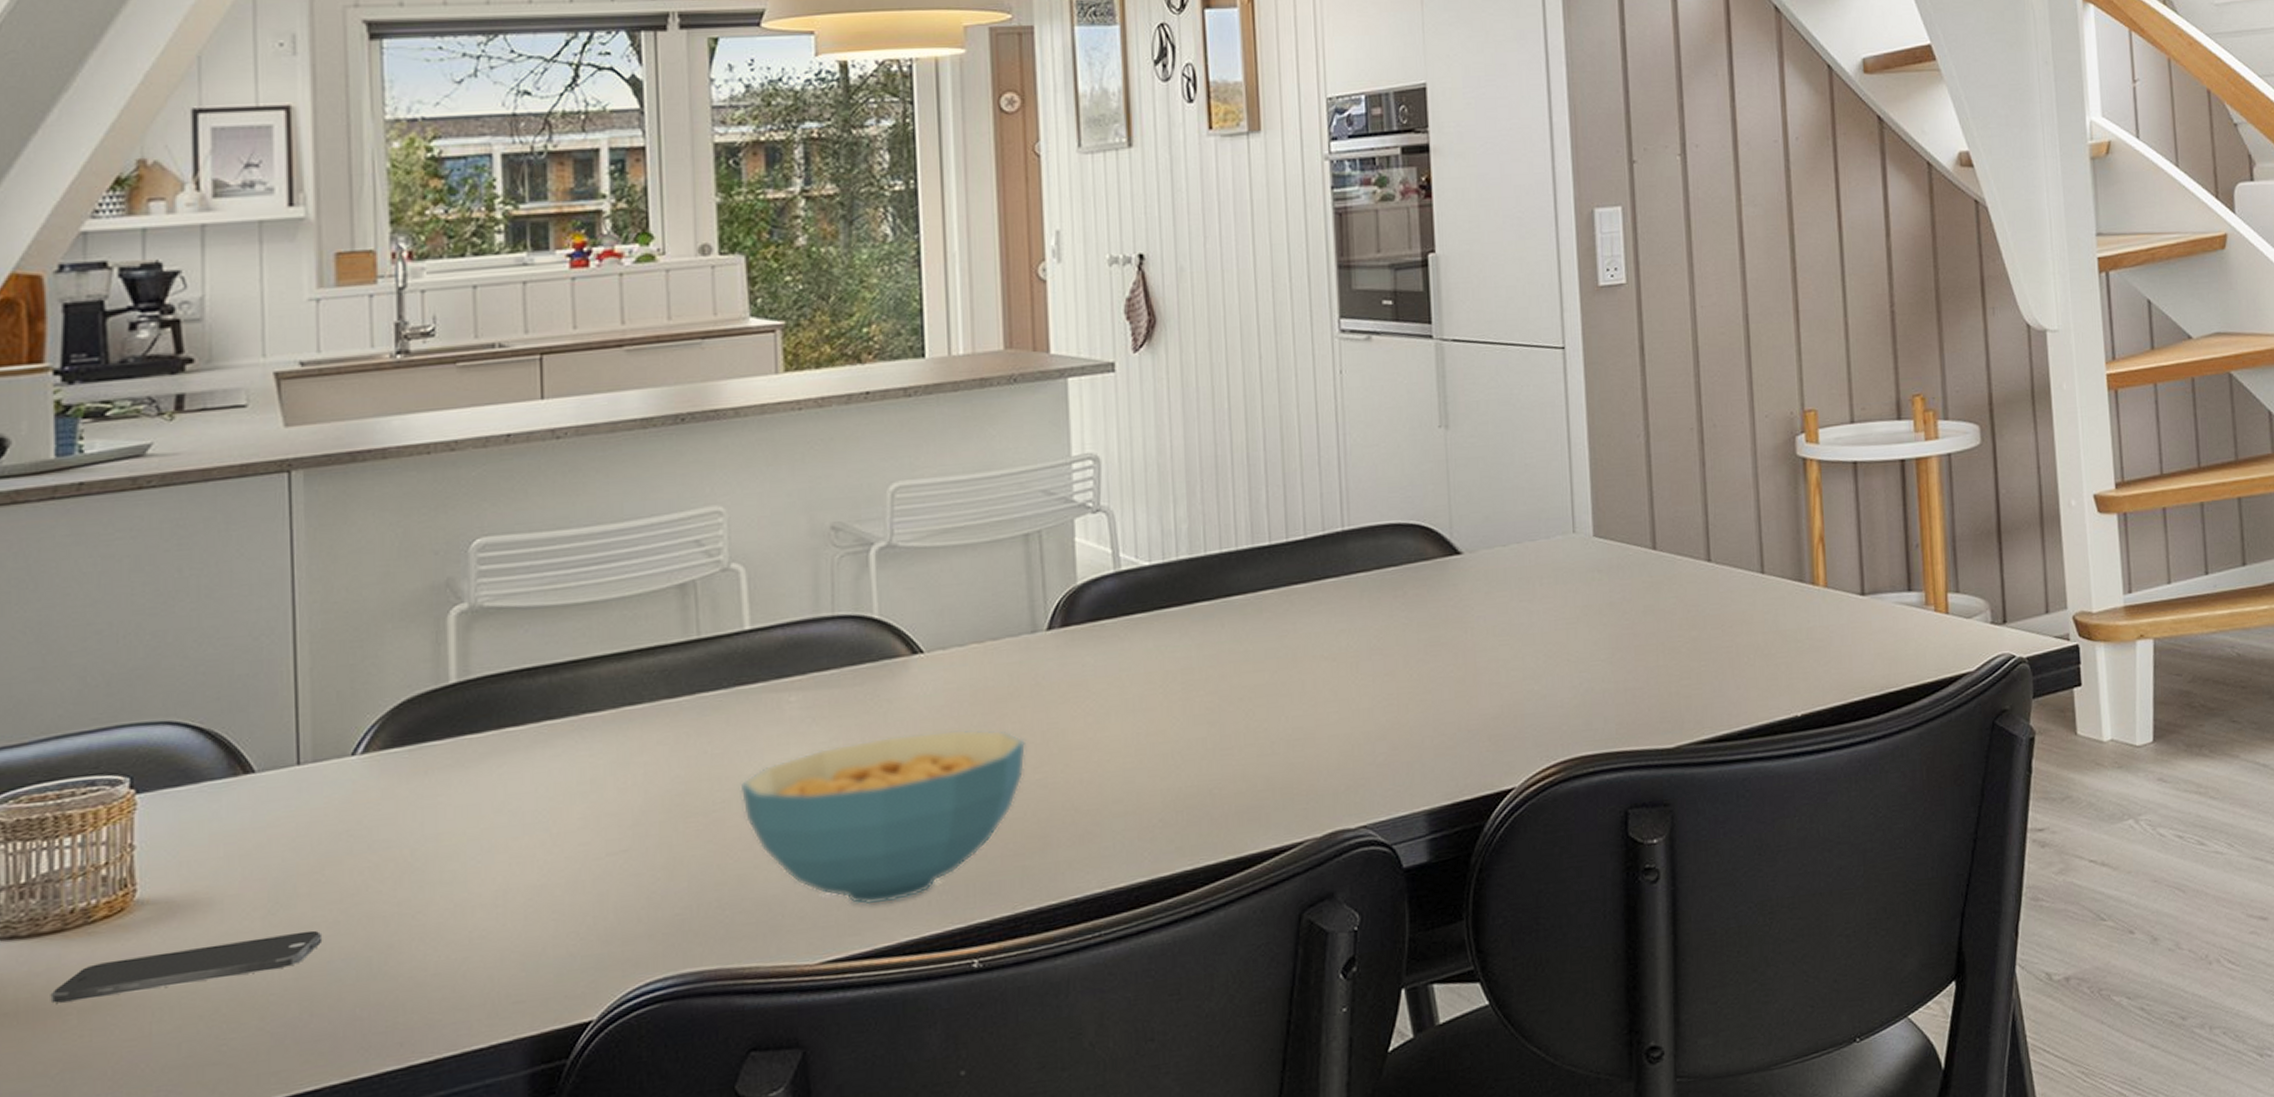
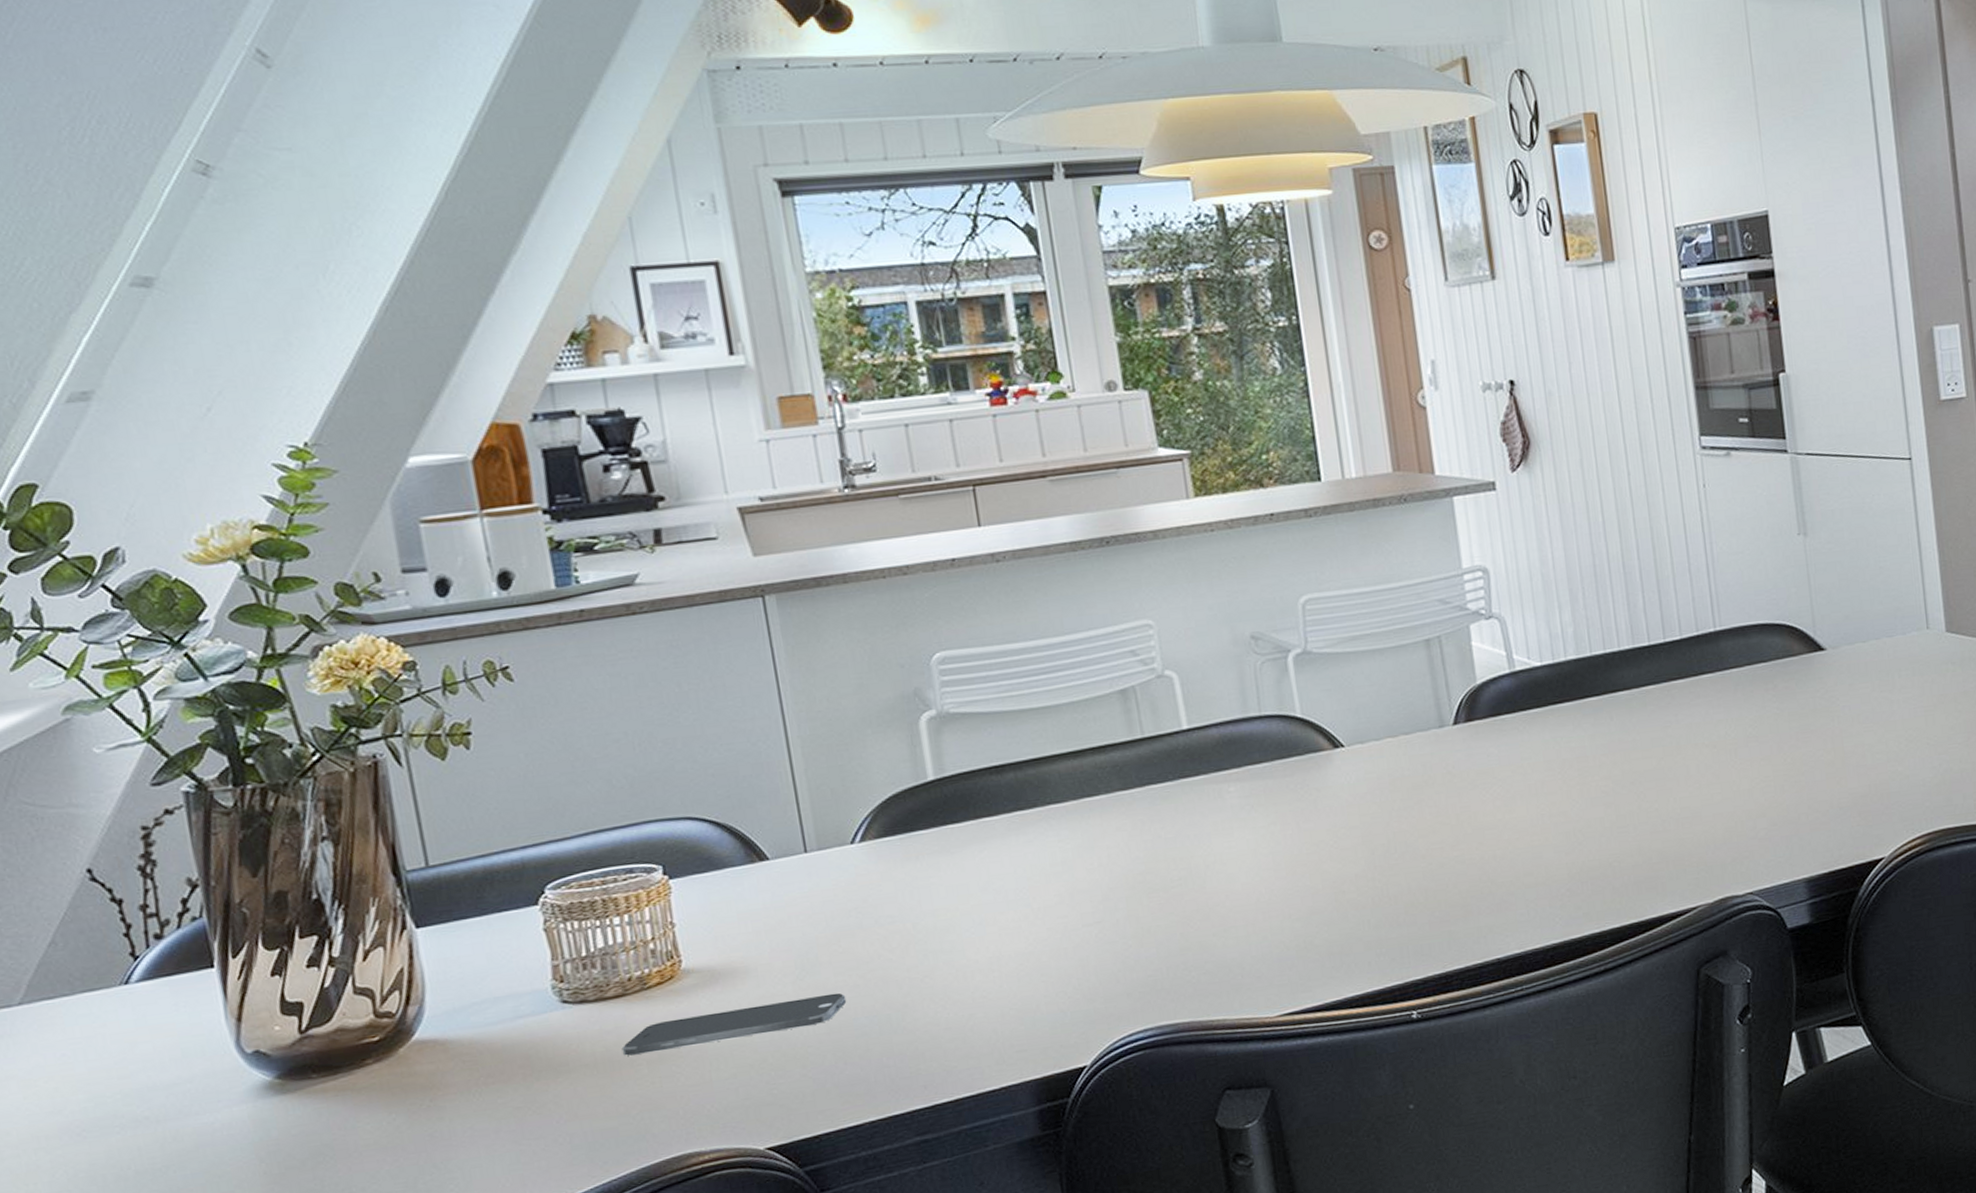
cereal bowl: present [740,729,1027,905] -> none [1193,813,1444,966]

